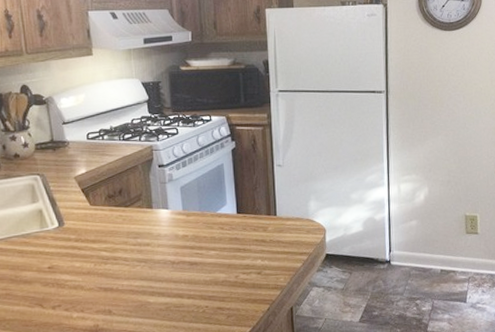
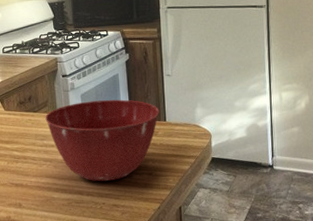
mixing bowl: none [139,192,270,283] -> present [45,99,160,182]

